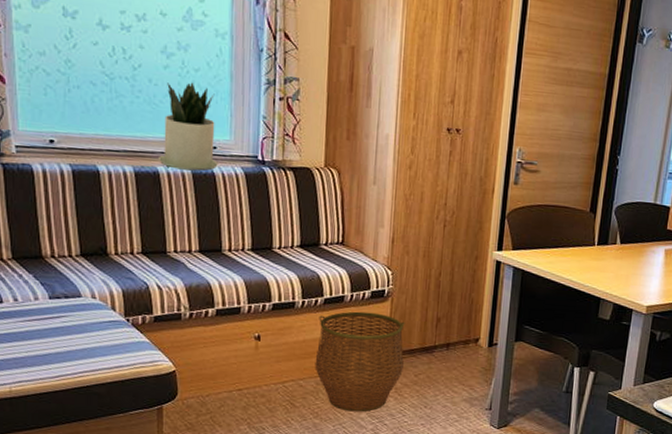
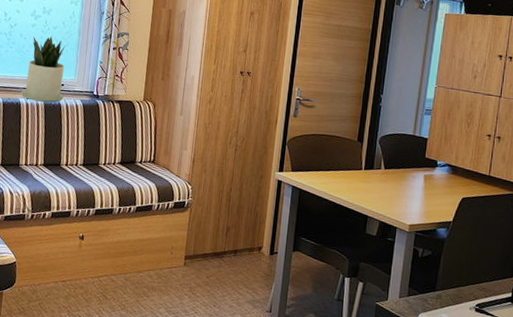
basket: present [315,311,405,412] -> none [125,218,200,307]

